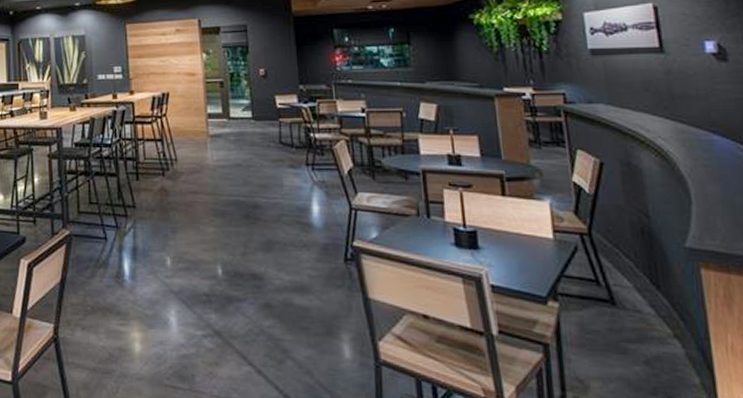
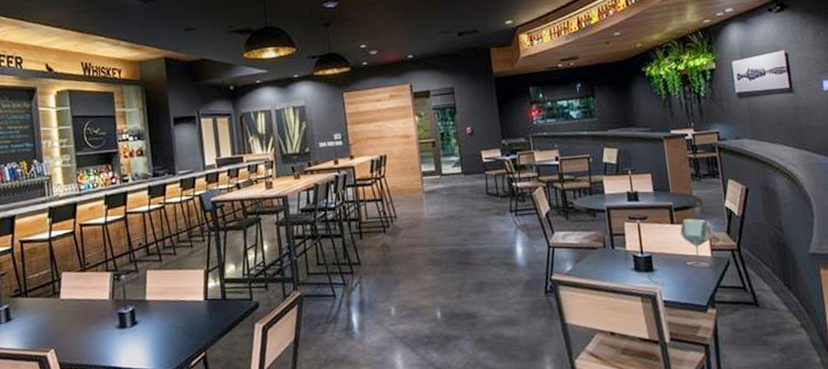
wine glass: none [513,191,555,253] -> present [680,218,712,269]

